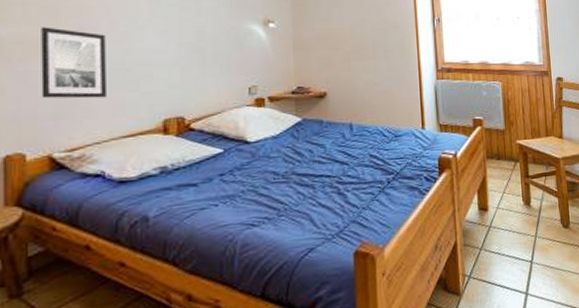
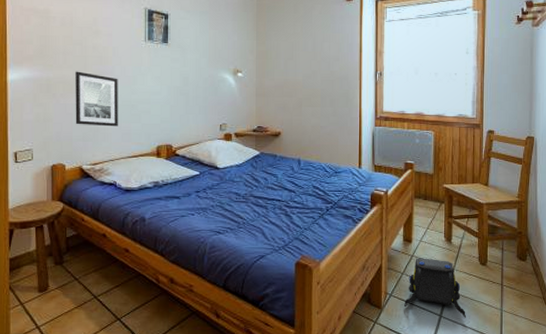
shoulder bag: none [485,227,554,292] -> present [404,258,466,318]

